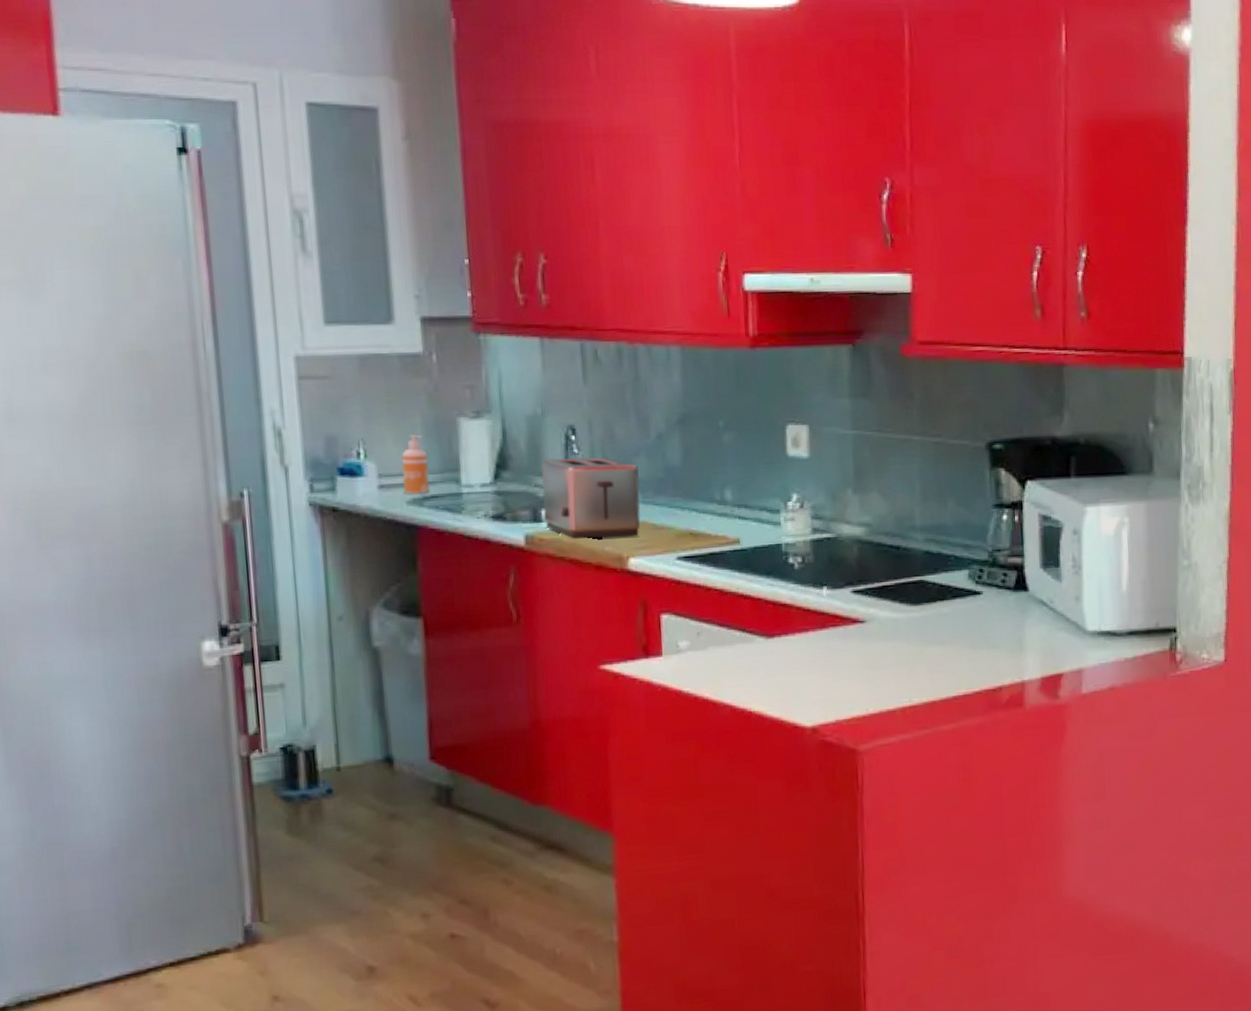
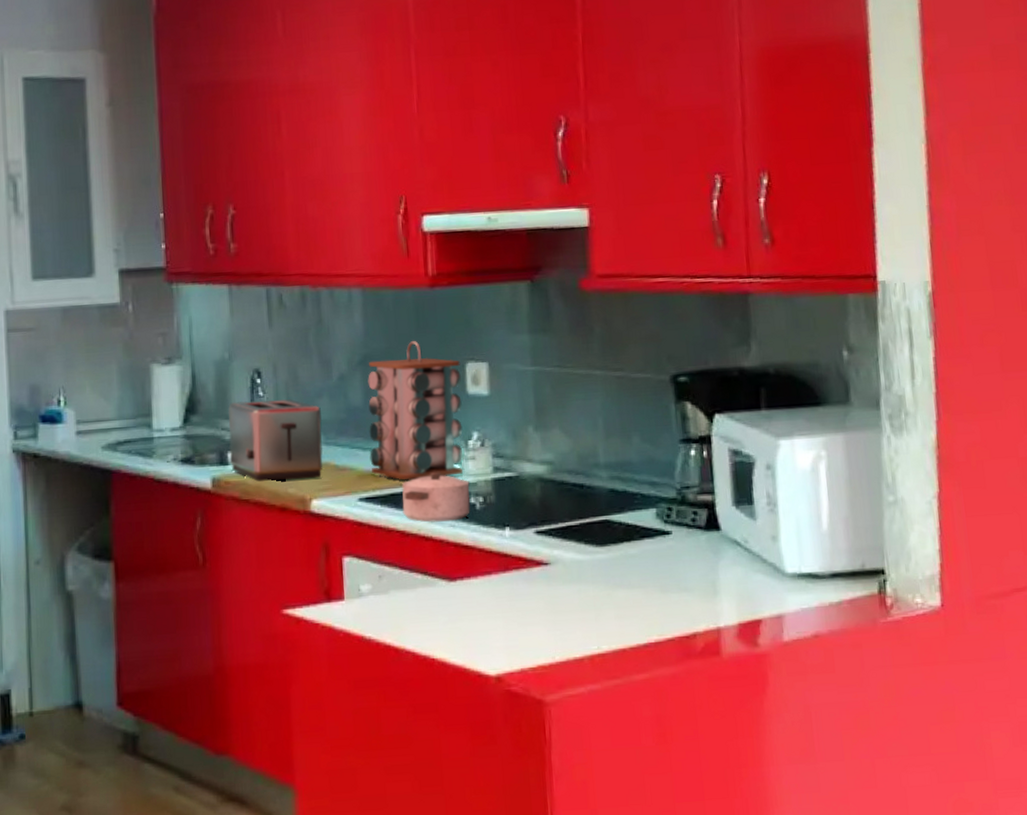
soap dispenser: present [401,434,430,495] -> none [98,381,124,441]
spice rack: none [686,401,783,540] -> present [368,340,464,481]
cooking pot: none [721,532,789,581] -> present [402,472,470,523]

